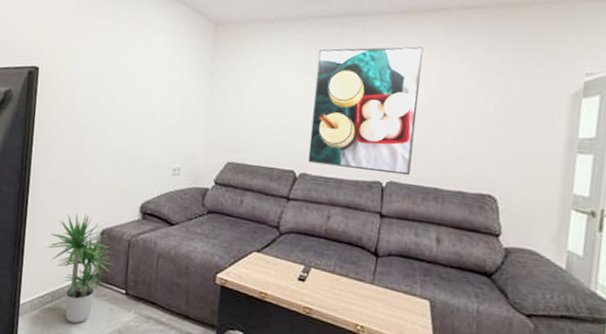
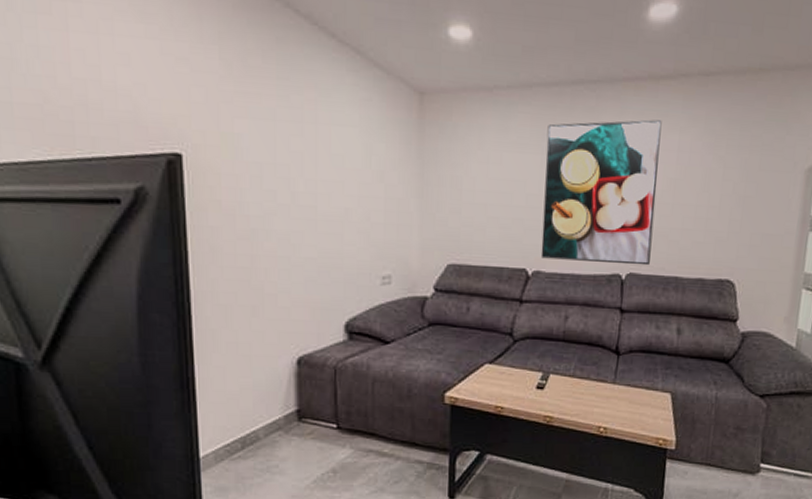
potted plant: present [46,213,113,324] -> none [226,340,317,470]

